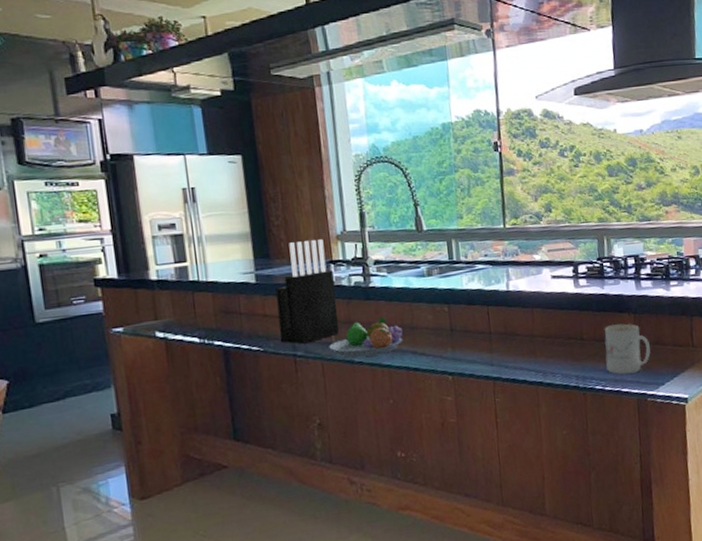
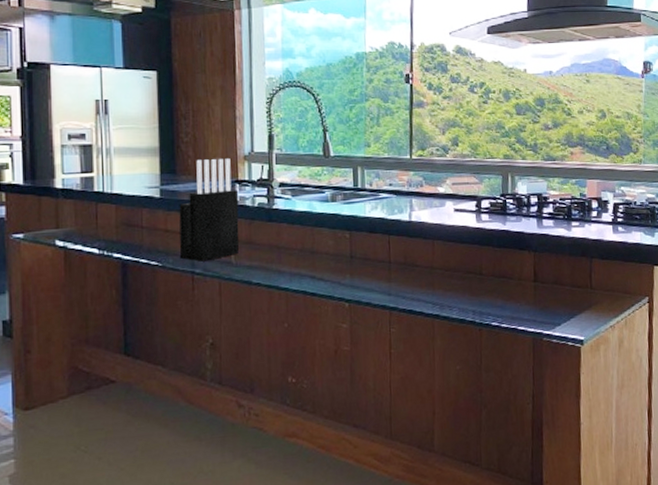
fruit bowl: present [329,317,403,358] -> none [228,239,303,279]
mug: present [604,323,651,375] -> none [503,260,549,313]

